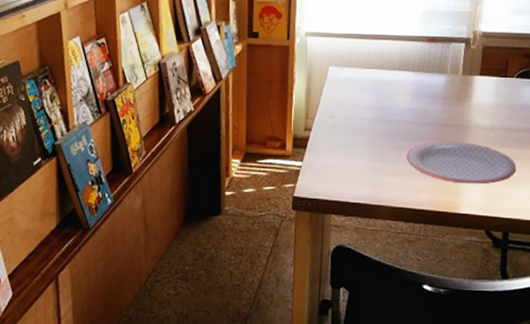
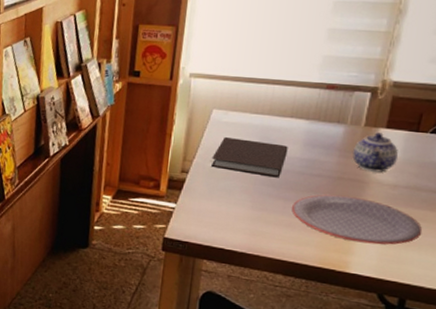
notebook: none [332,92,399,129] -> present [211,136,288,178]
teapot: none [454,80,491,117] -> present [352,132,398,172]

